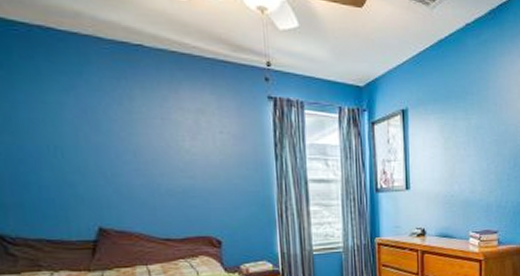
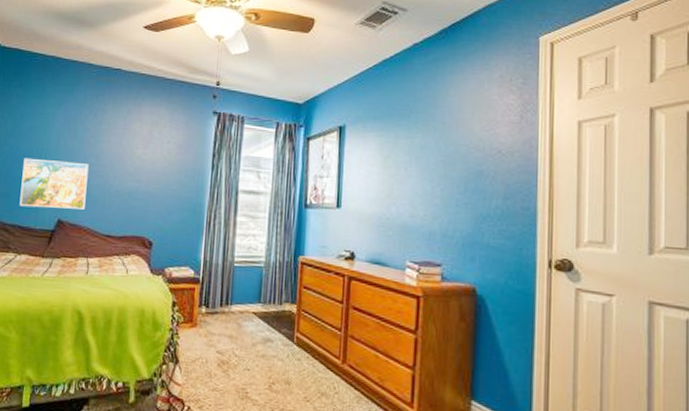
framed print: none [32,158,131,217] -> present [19,157,89,210]

